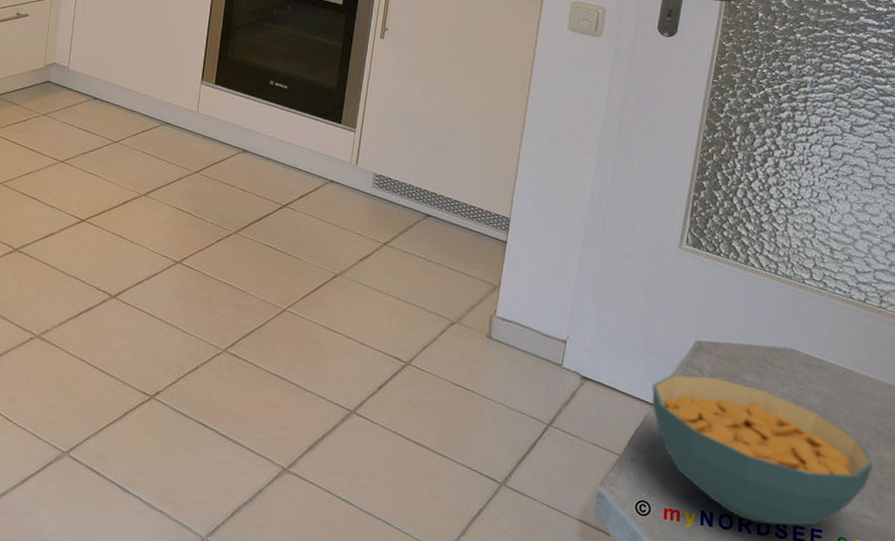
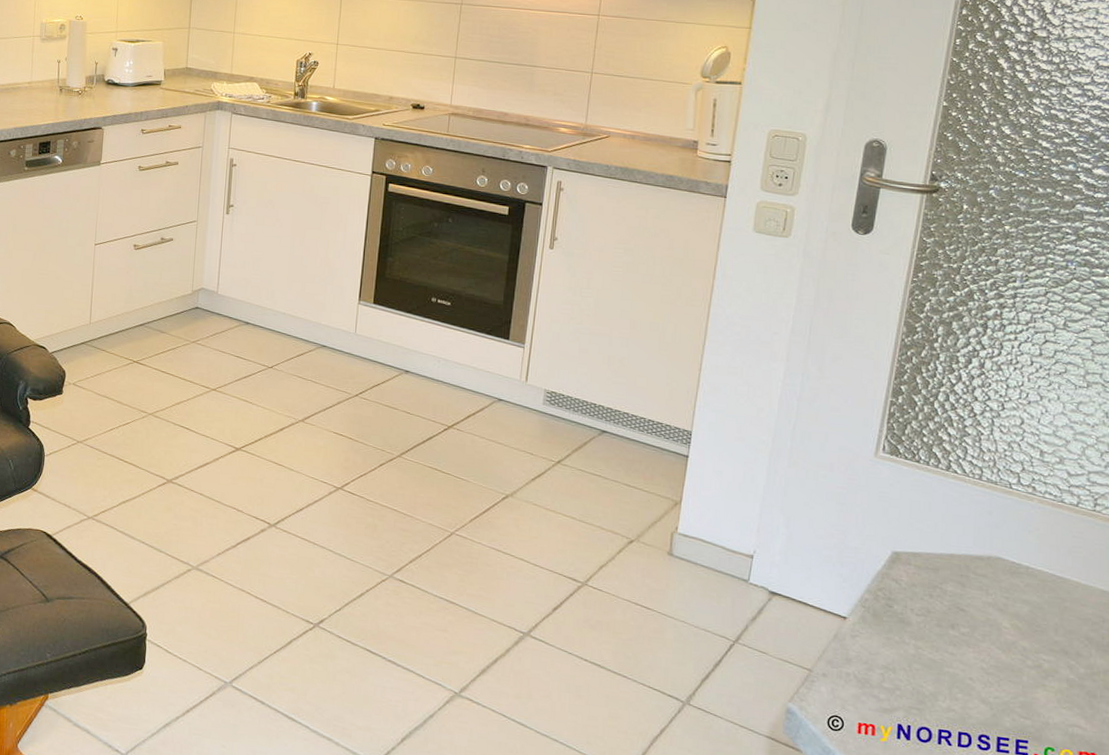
cereal bowl: present [652,374,874,526] -> none [845,586,1085,737]

